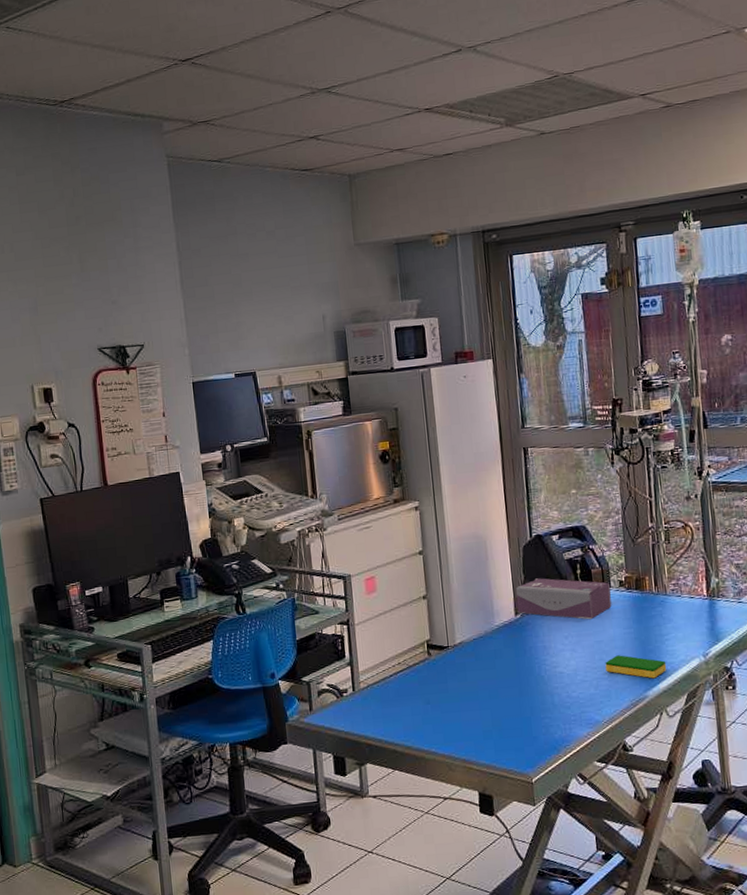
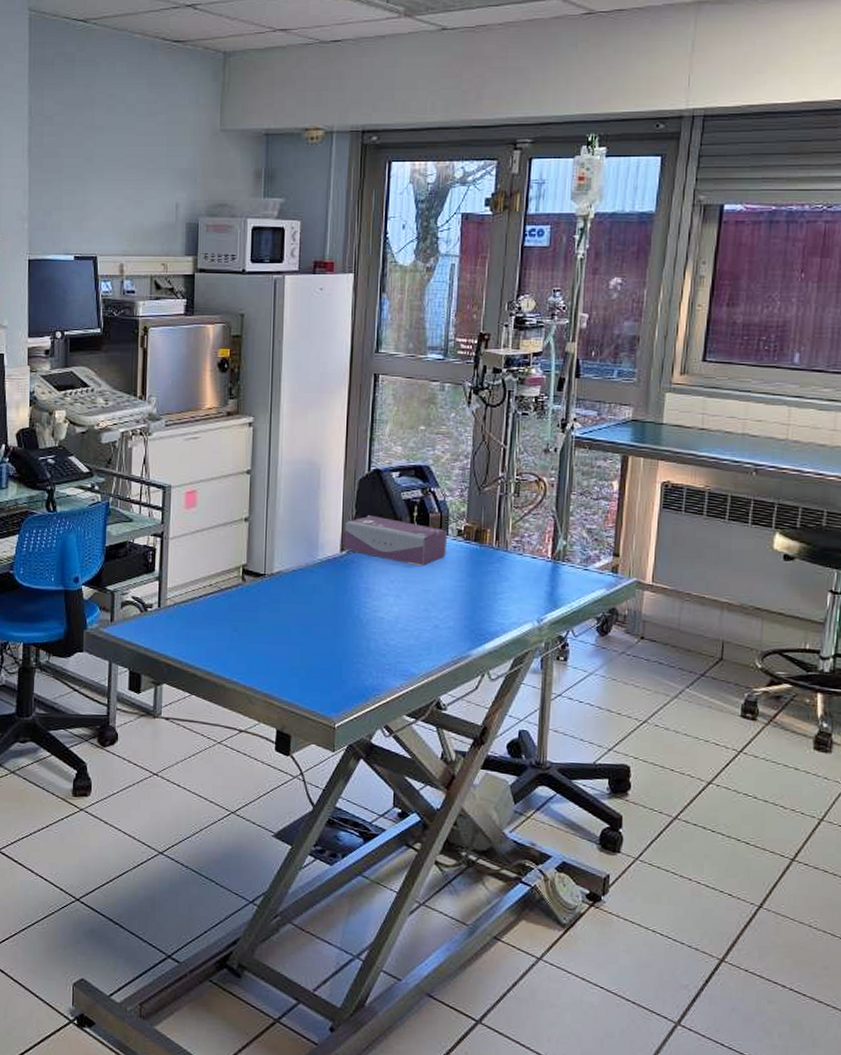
dish sponge: present [605,655,667,679] -> none [430,608,496,638]

